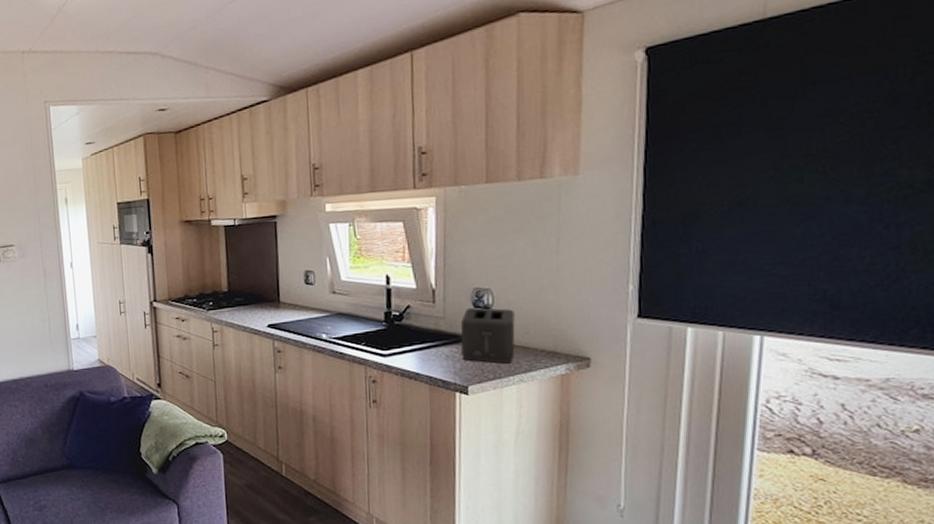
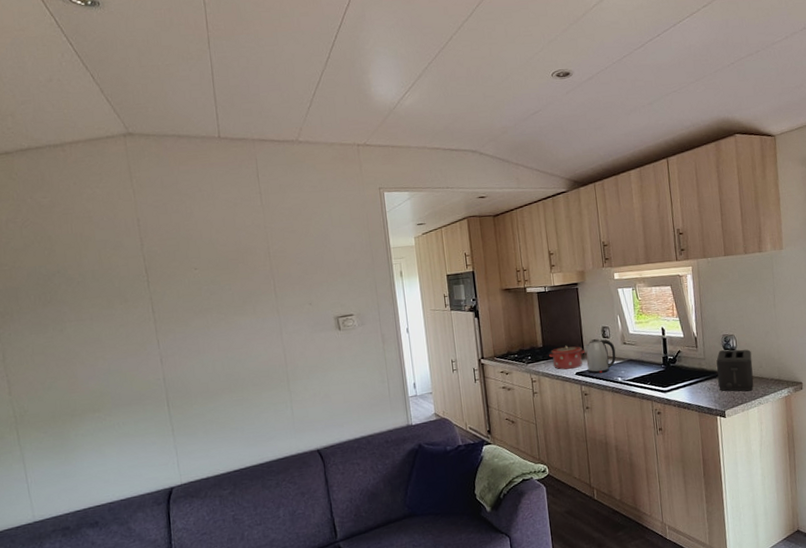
casserole: none [235,291,281,320] -> present [549,345,585,370]
kettle: none [281,285,322,329] -> present [584,339,616,375]

